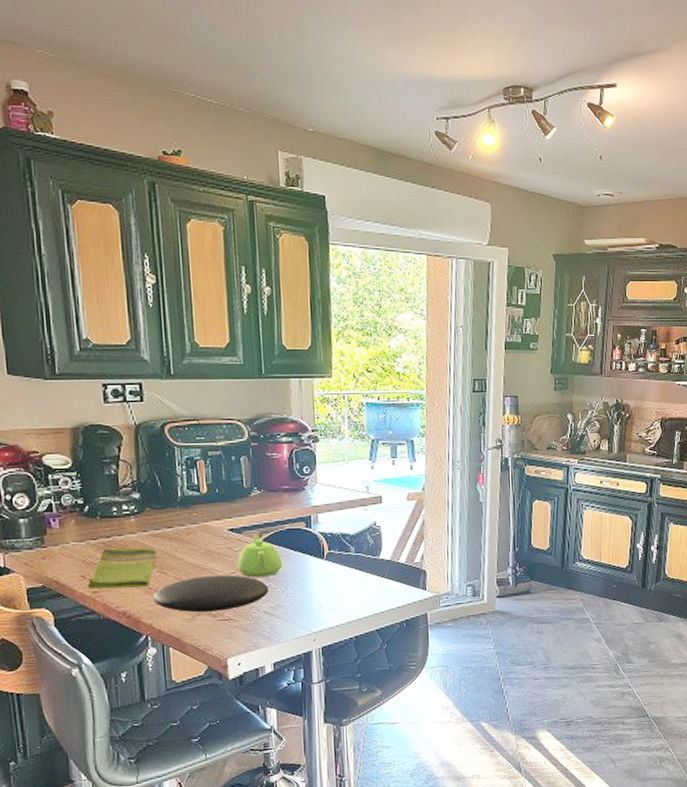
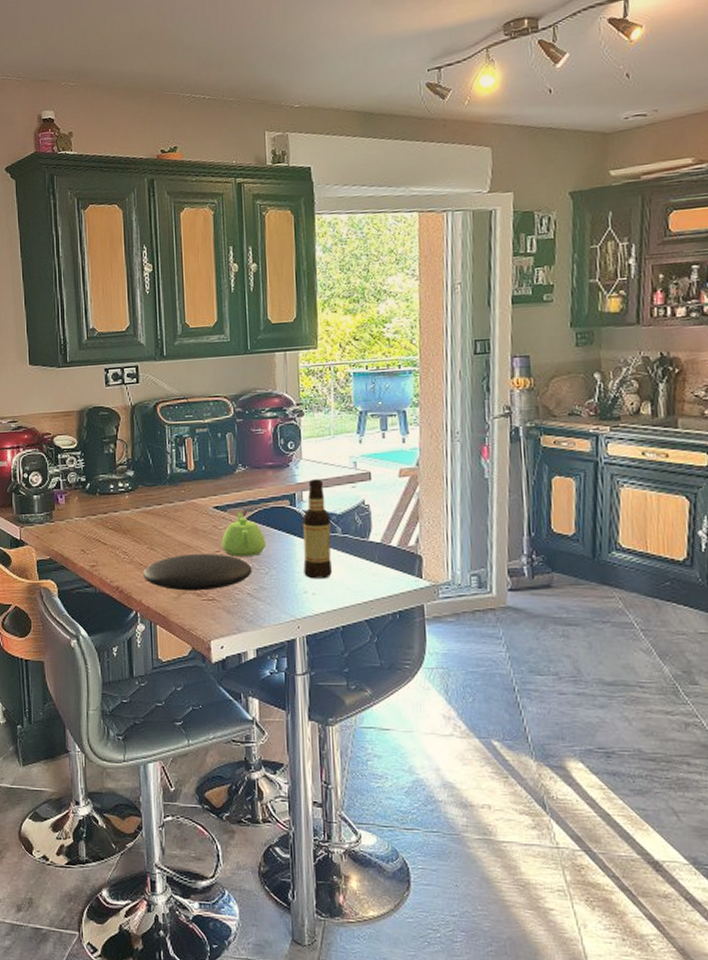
dish towel: present [87,547,157,590] -> none [86,524,148,564]
bottle: none [318,502,346,595] -> present [302,479,332,579]

